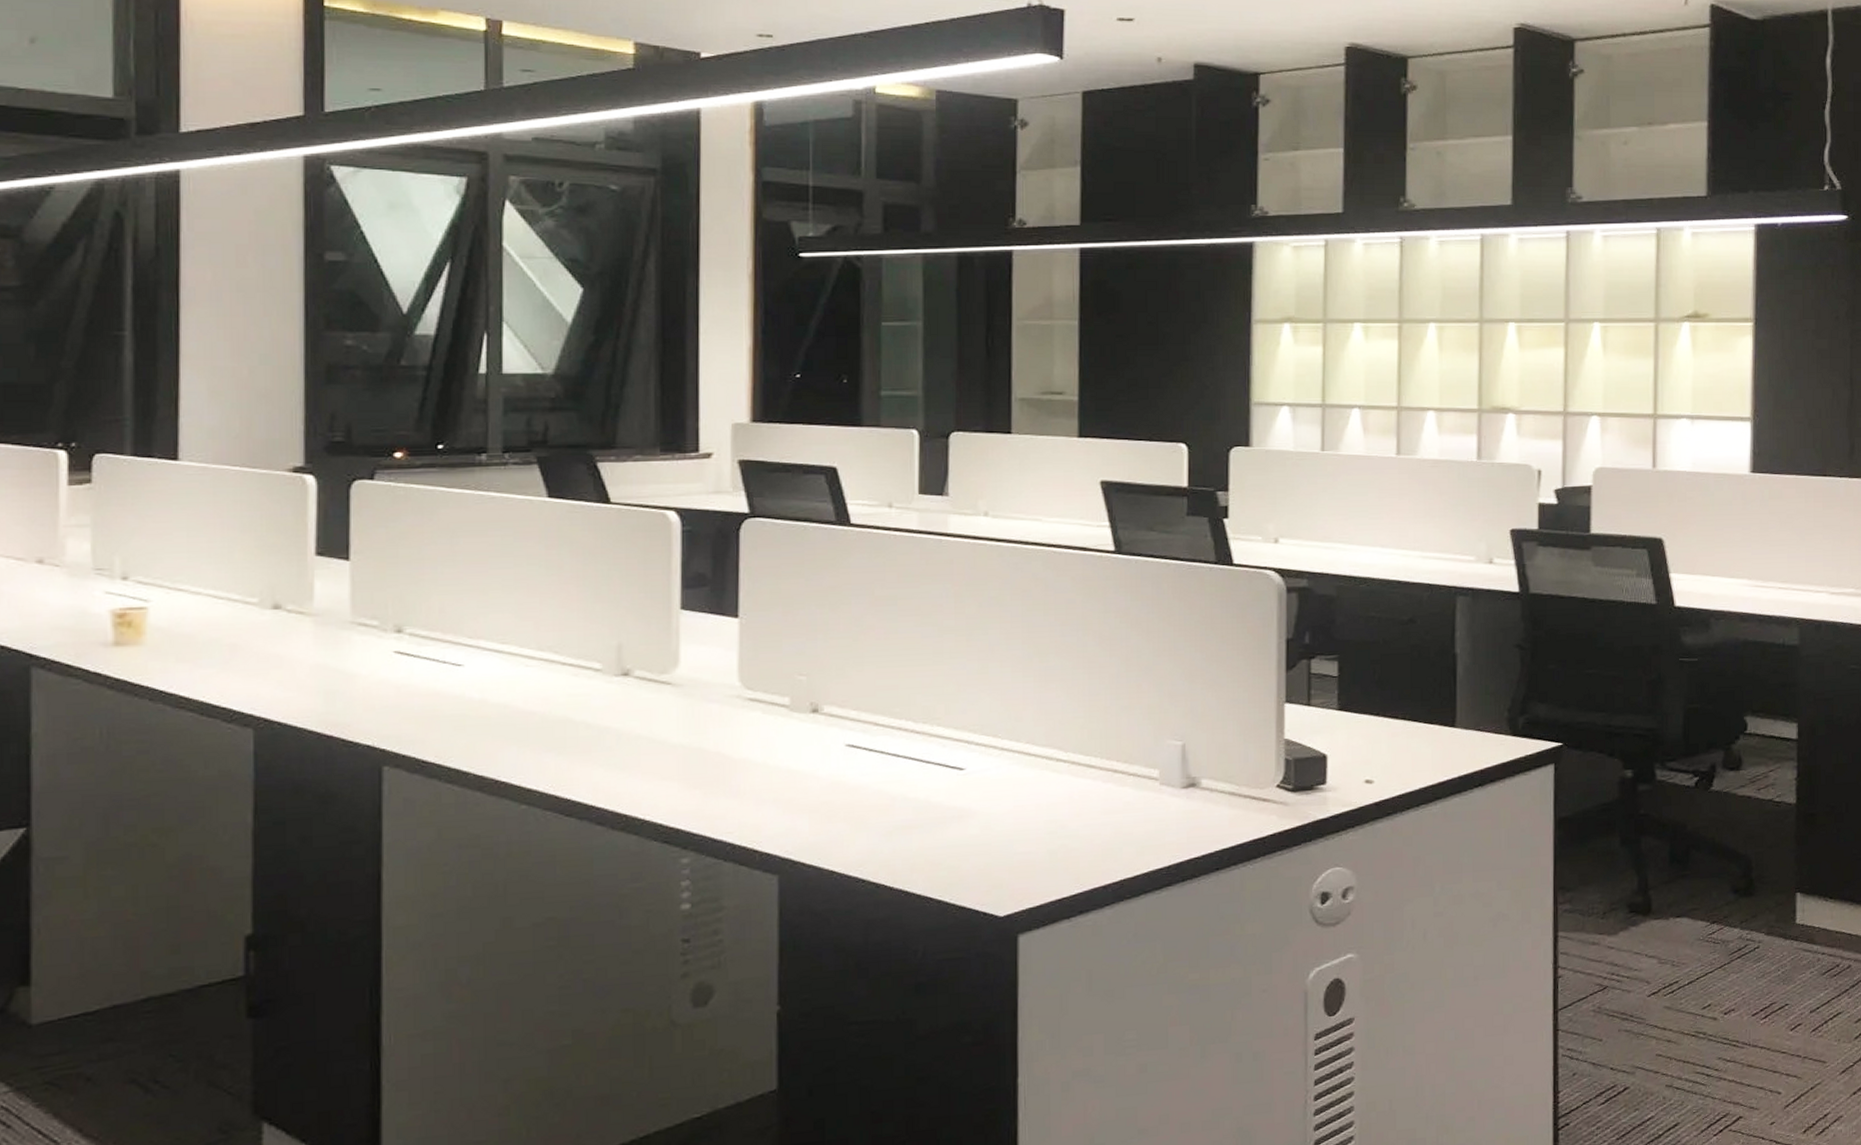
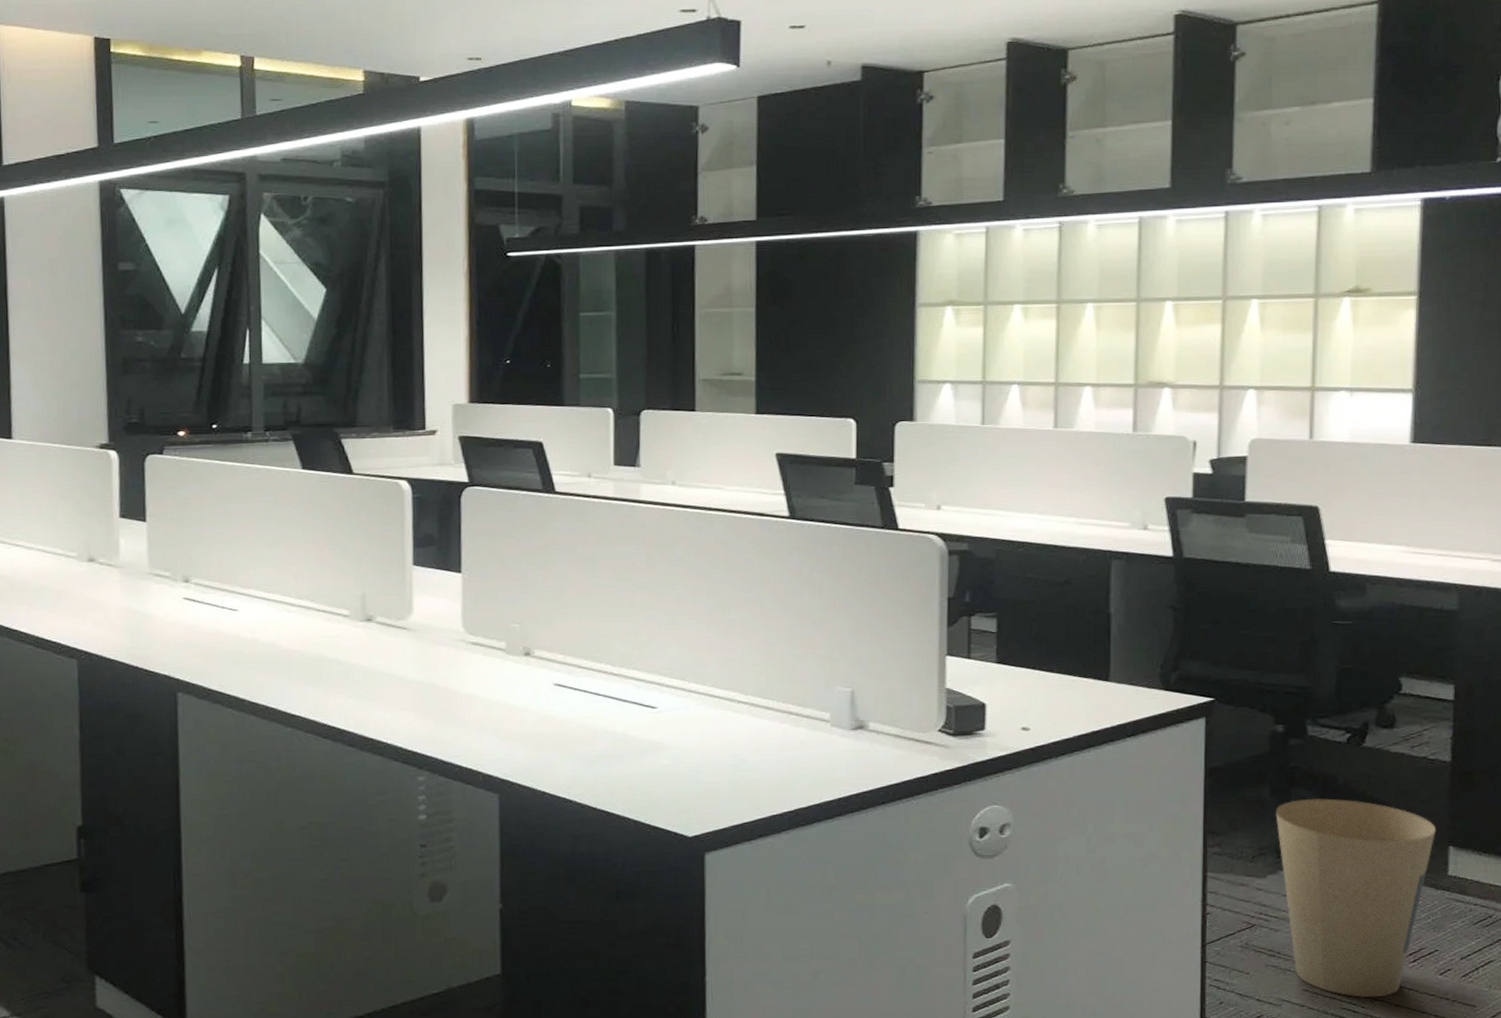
trash can: none [1626,847,1783,1060] -> present [1275,798,1435,998]

